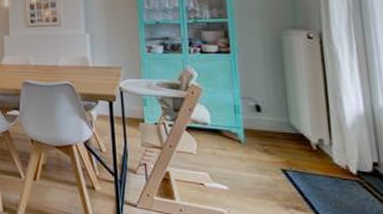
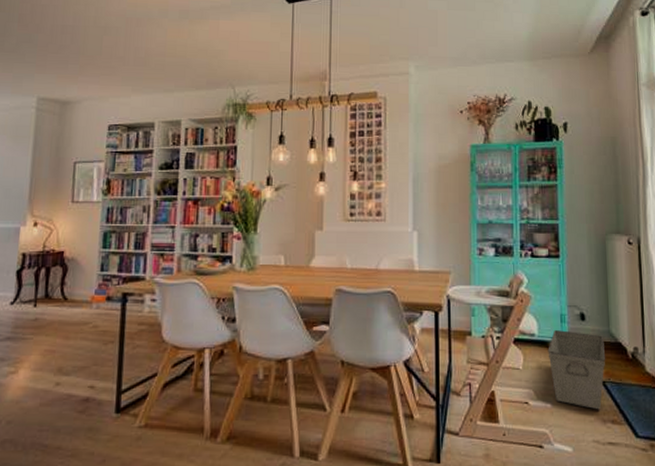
storage bin: none [221,119,286,196] -> present [548,329,606,410]

